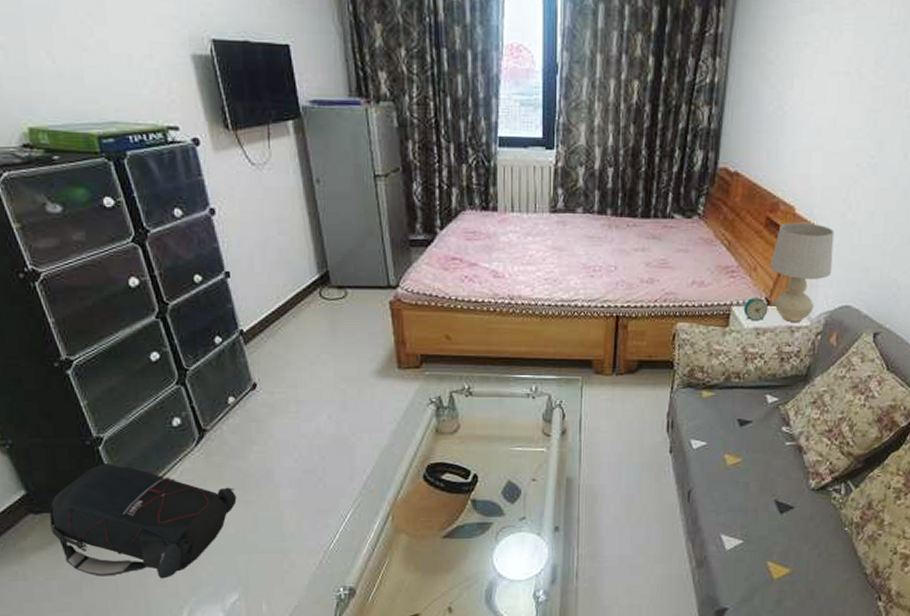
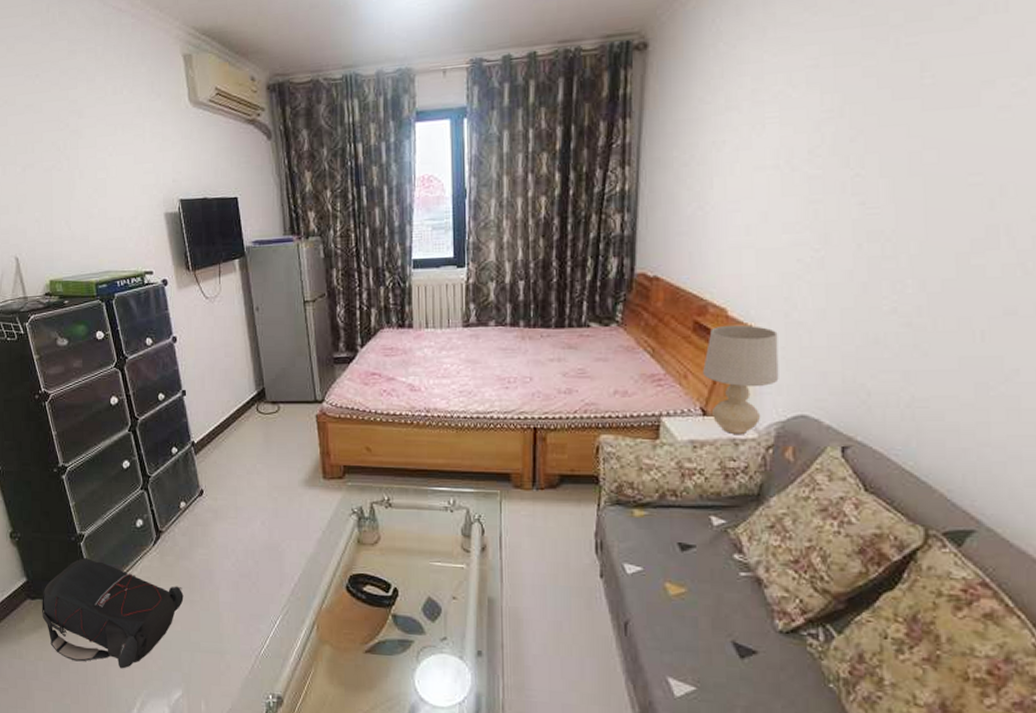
alarm clock: present [743,297,768,320] -> none [675,406,705,432]

